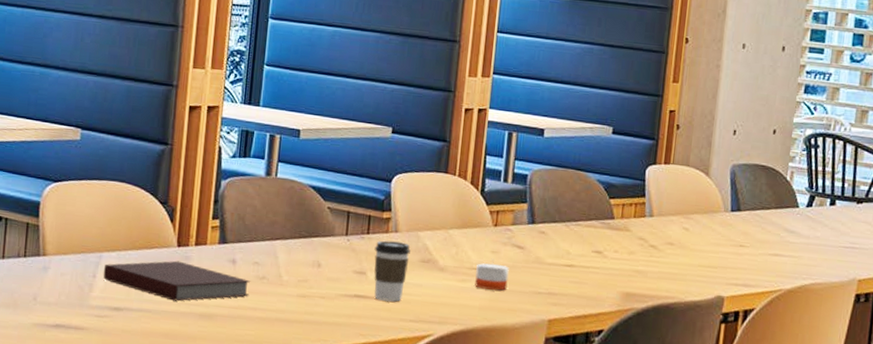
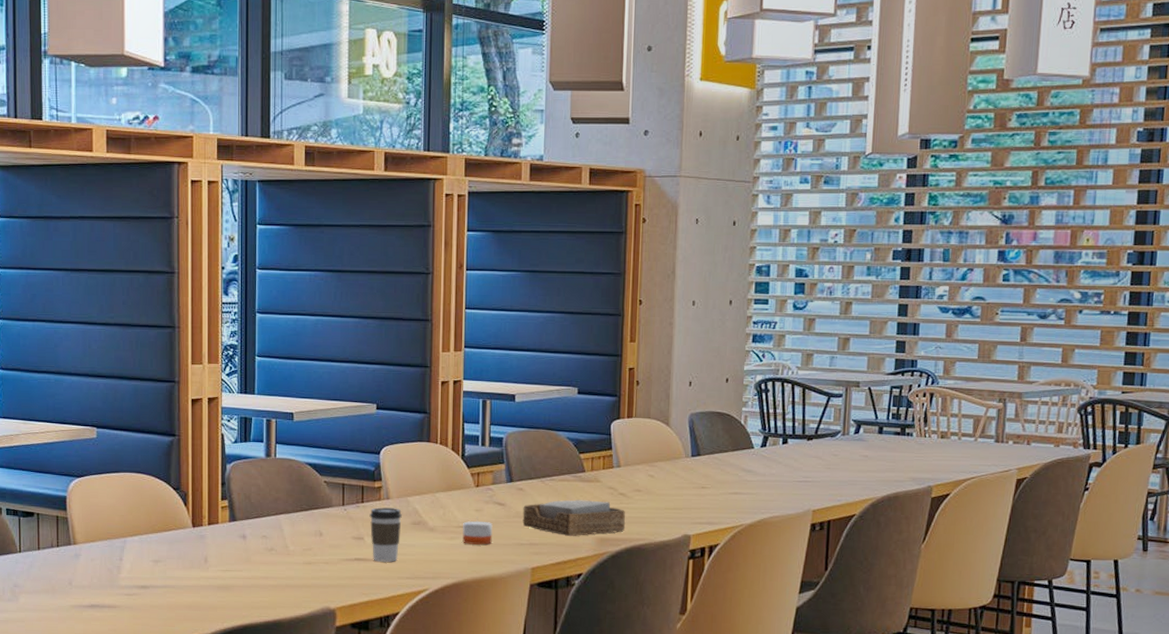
notebook: present [103,260,251,301] -> none [128,540,261,576]
napkin holder: none [542,247,655,289] -> present [522,500,626,537]

